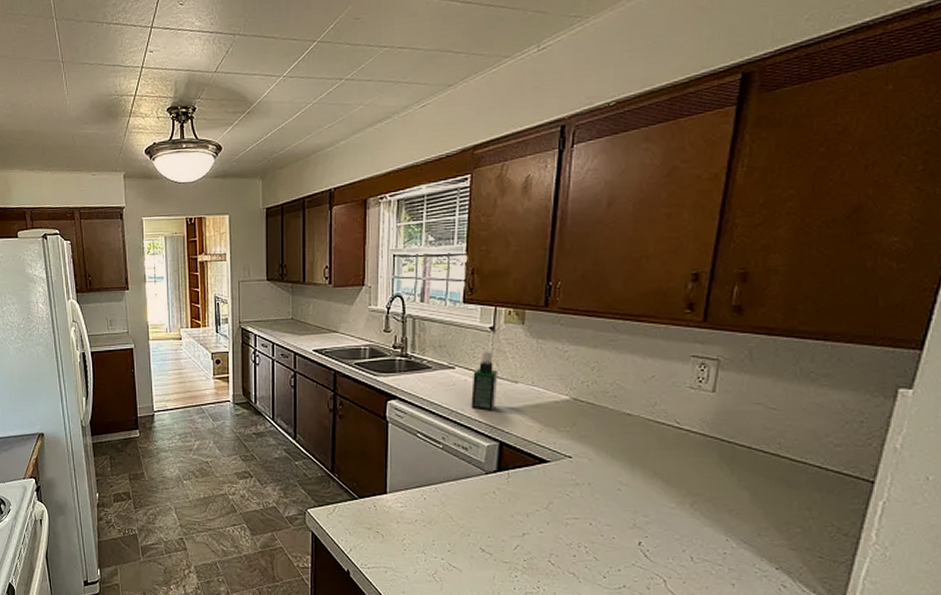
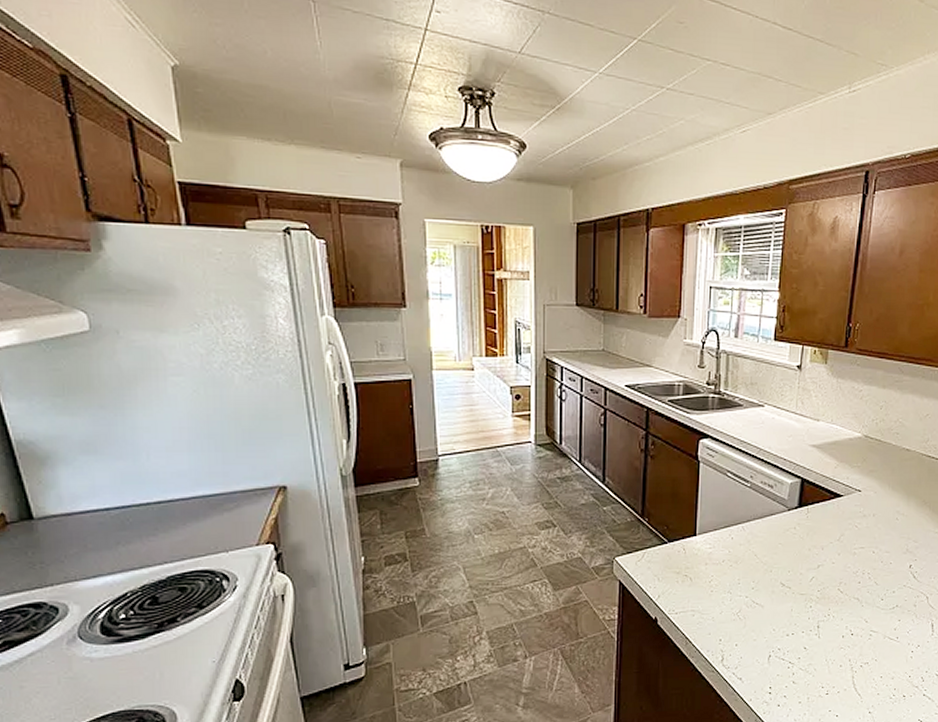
spray bottle: present [471,350,498,411] -> none [778,389,803,449]

